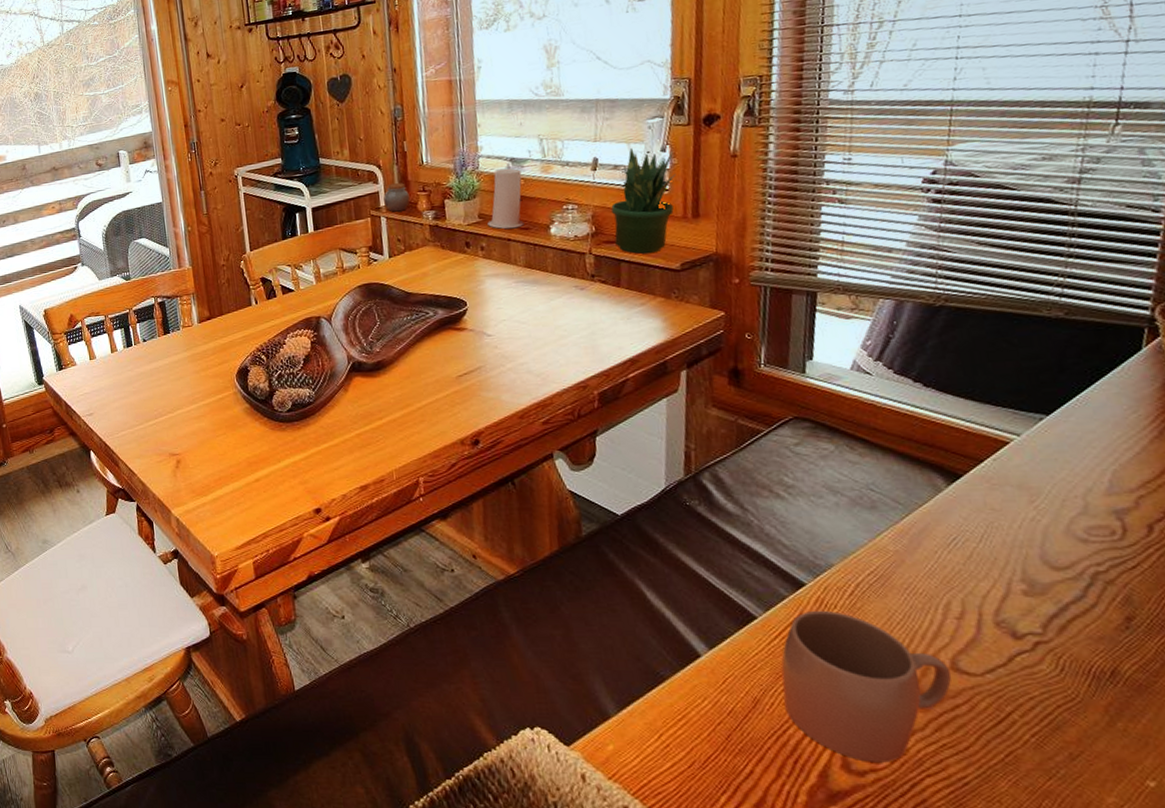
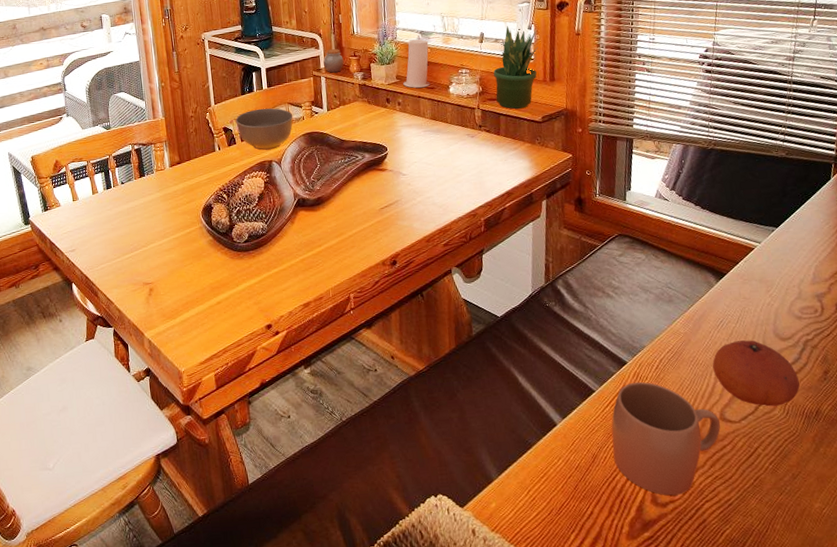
bowl: none [275,255,346,305] -> present [235,108,293,150]
fruit: none [938,566,1084,659] -> present [712,340,800,407]

